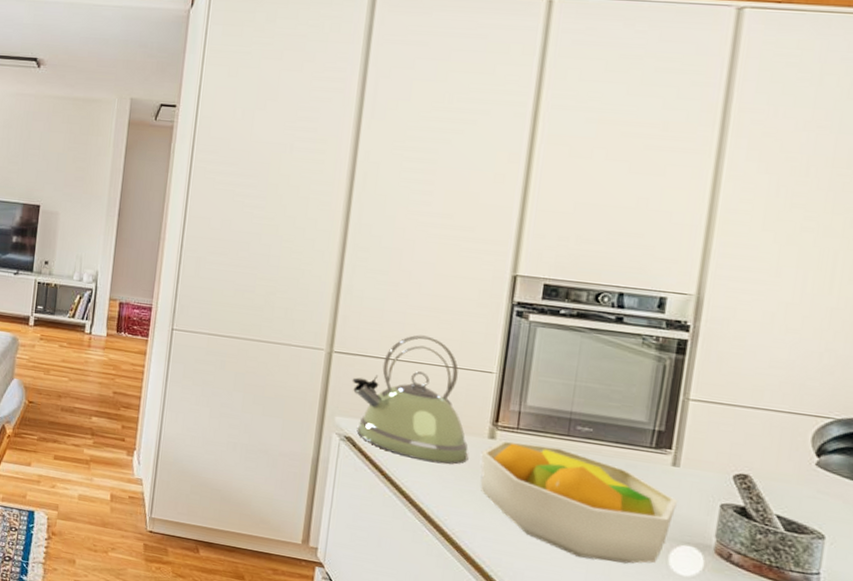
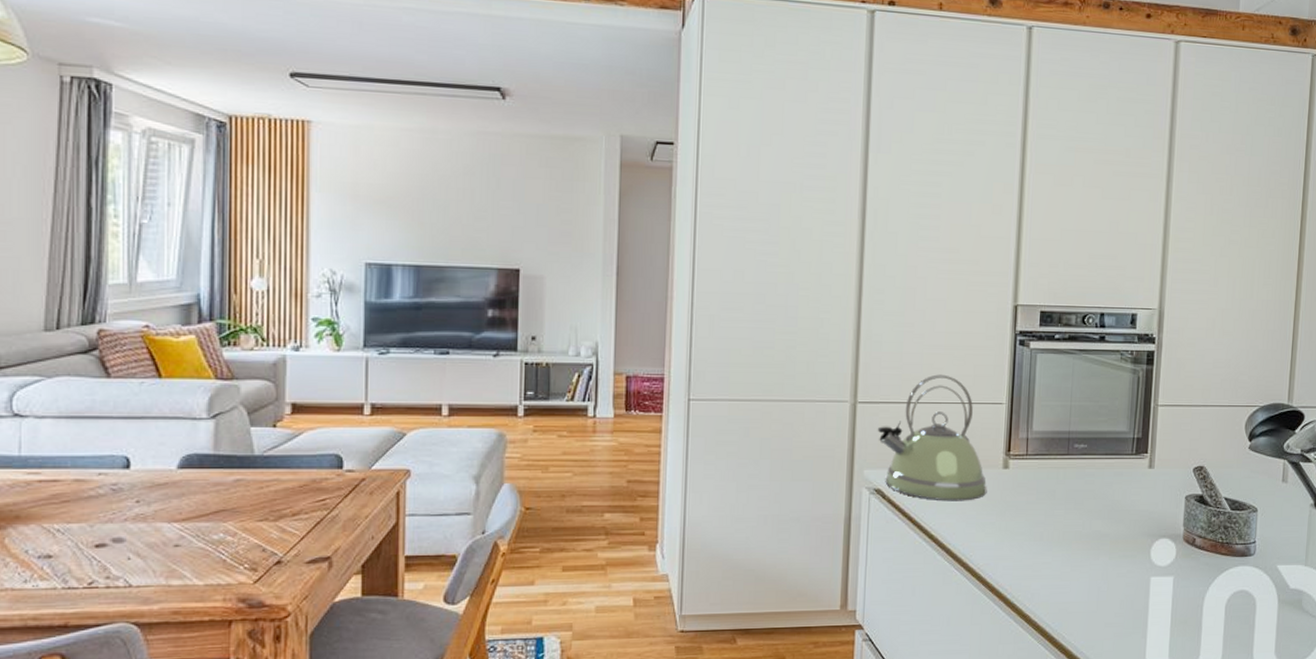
fruit bowl: present [480,440,677,564] -> none [997,467,1154,567]

